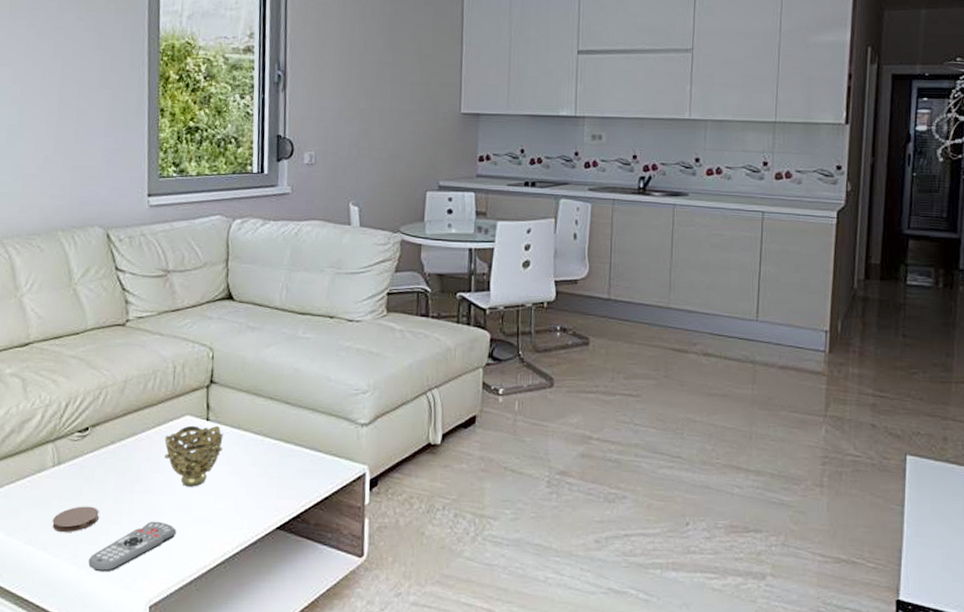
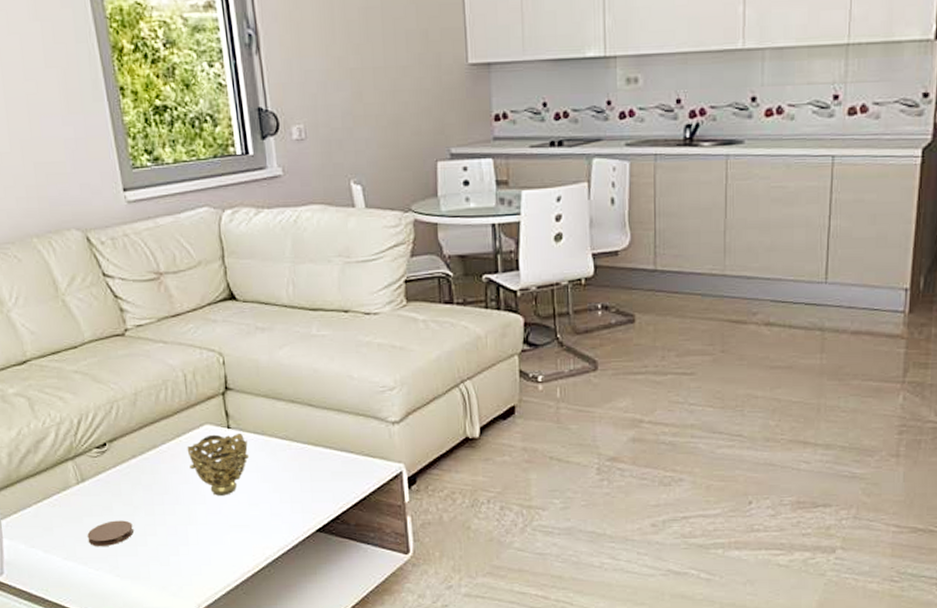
remote control: present [88,521,177,572] -> none [131,531,215,582]

